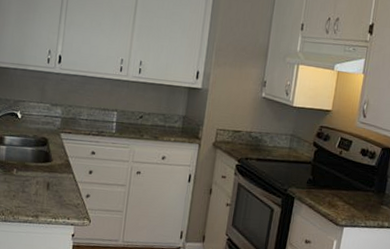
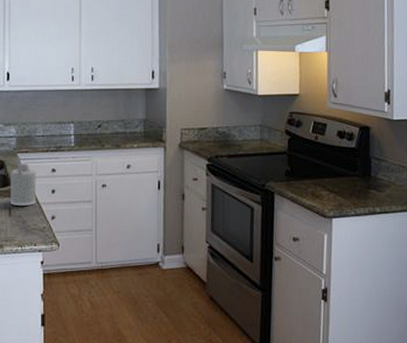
soap dispenser: none [49,135,77,183] -> present [10,156,37,207]

